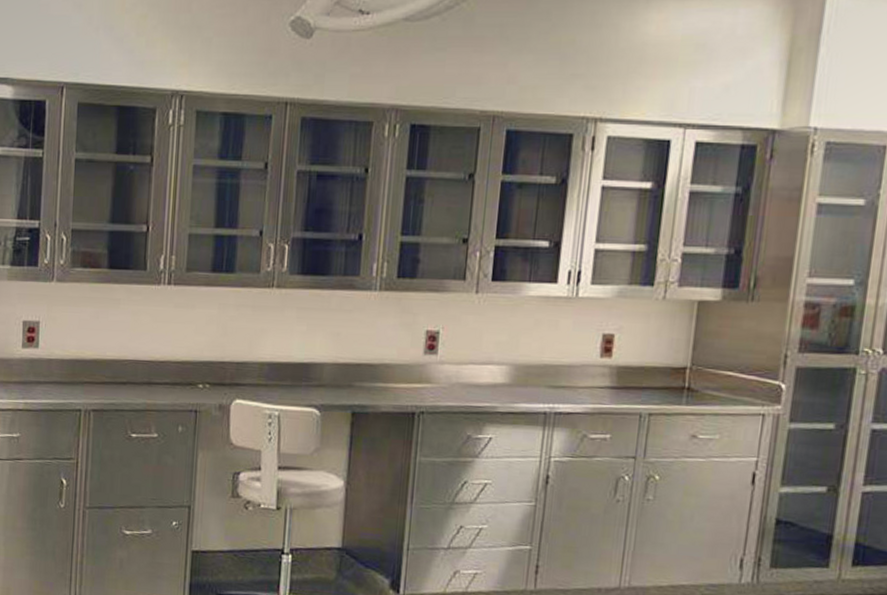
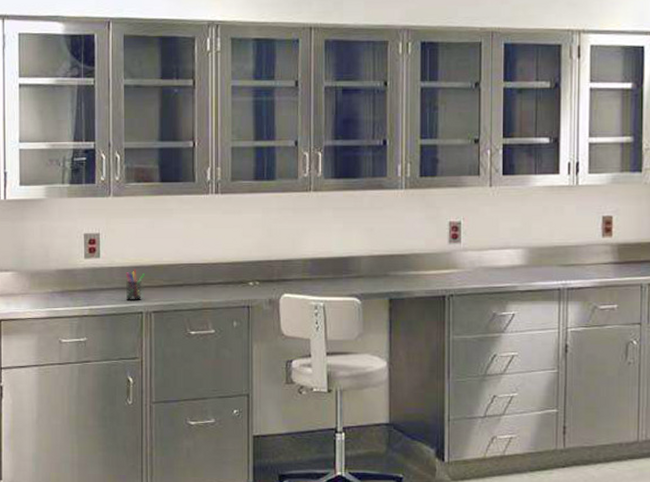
pen holder: none [64,362,86,397] -> present [125,269,145,301]

